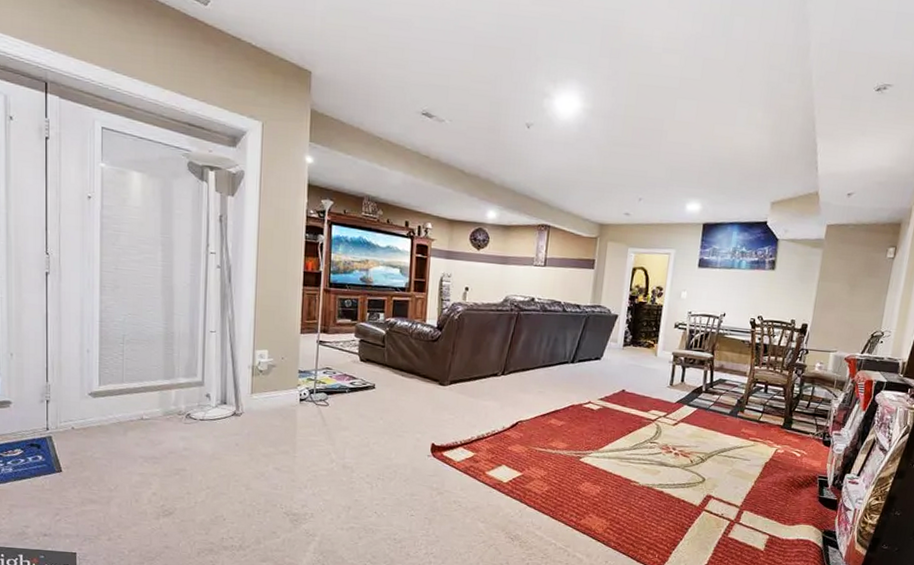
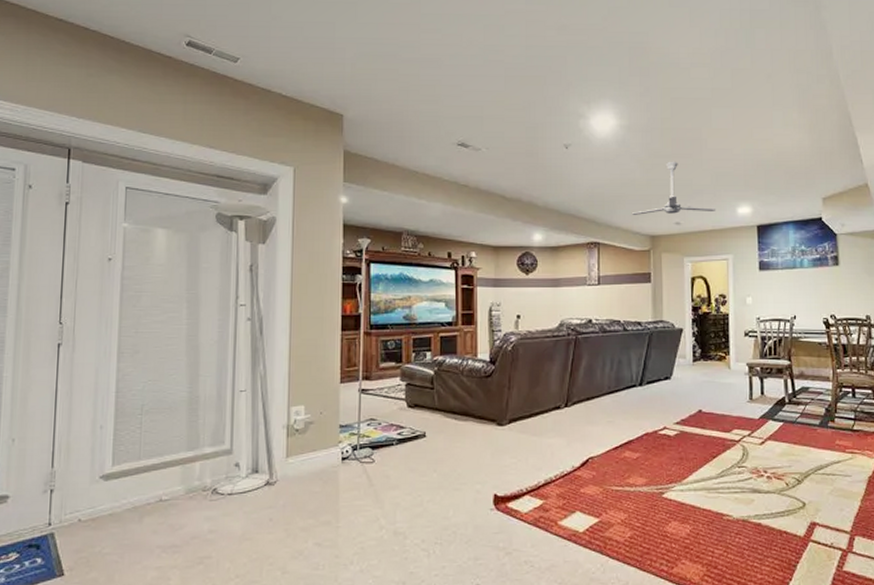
ceiling fan: none [583,150,665,205] -> present [631,161,715,215]

